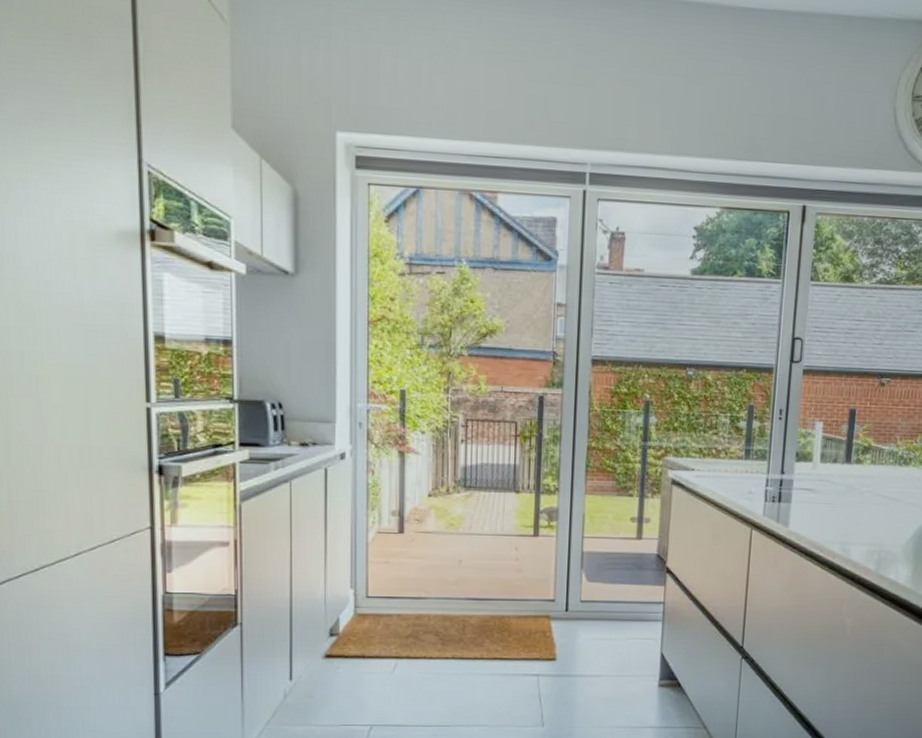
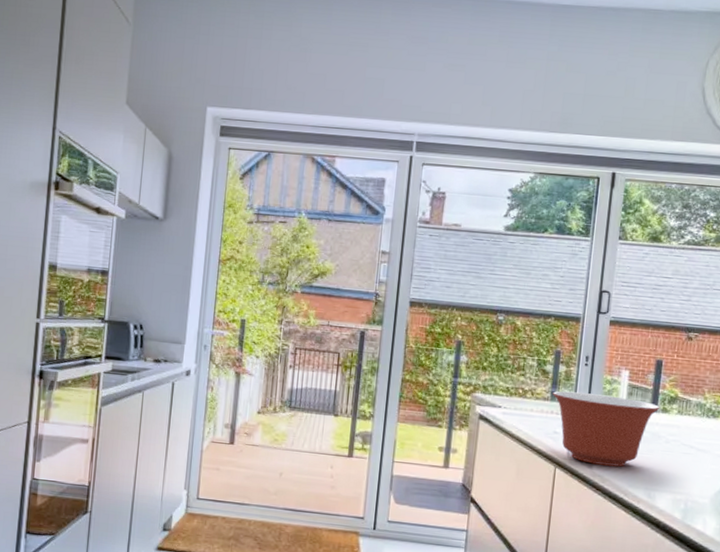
mixing bowl: none [747,448,854,523] -> present [553,391,660,467]

